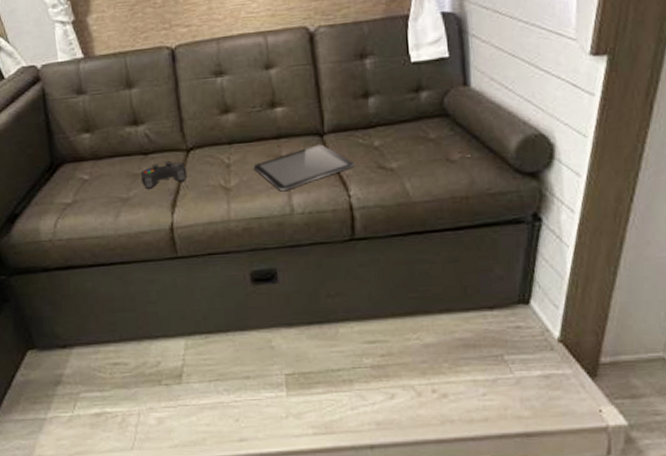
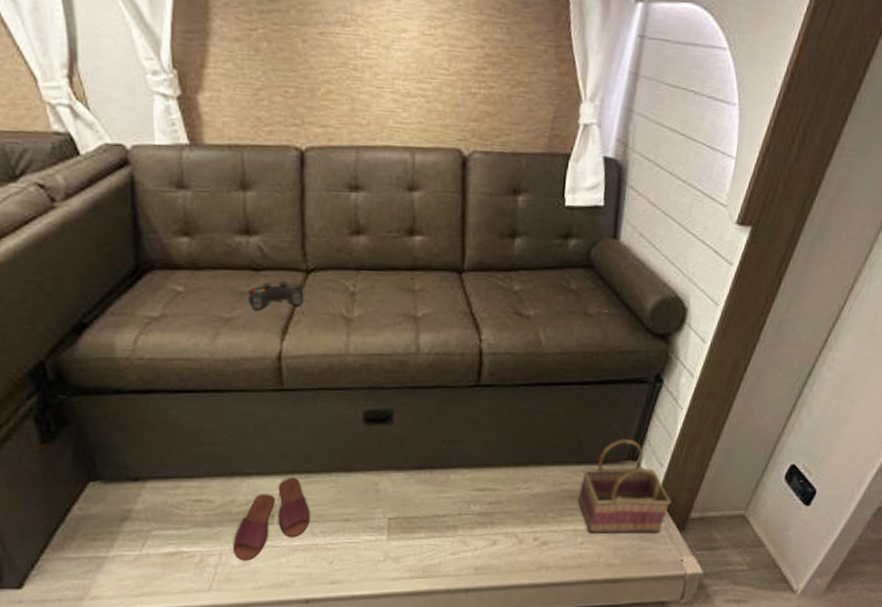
slippers: none [148,338,214,420] -> present [233,477,311,561]
tablet: present [253,144,355,192] -> none [381,282,492,329]
basket: none [471,281,575,384] -> present [577,438,671,534]

